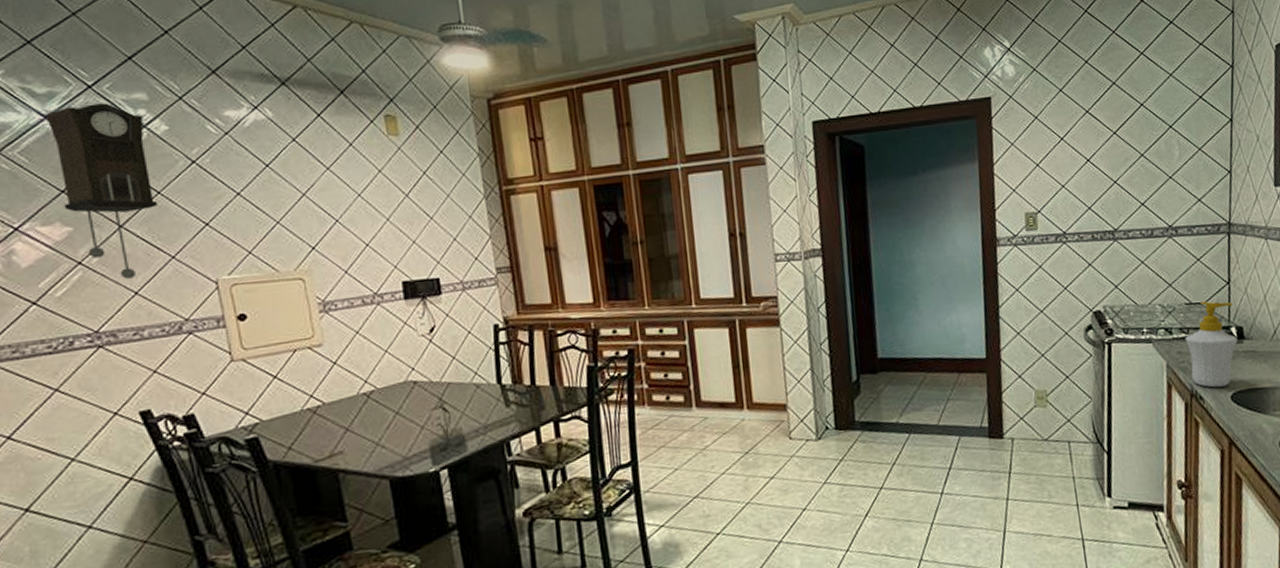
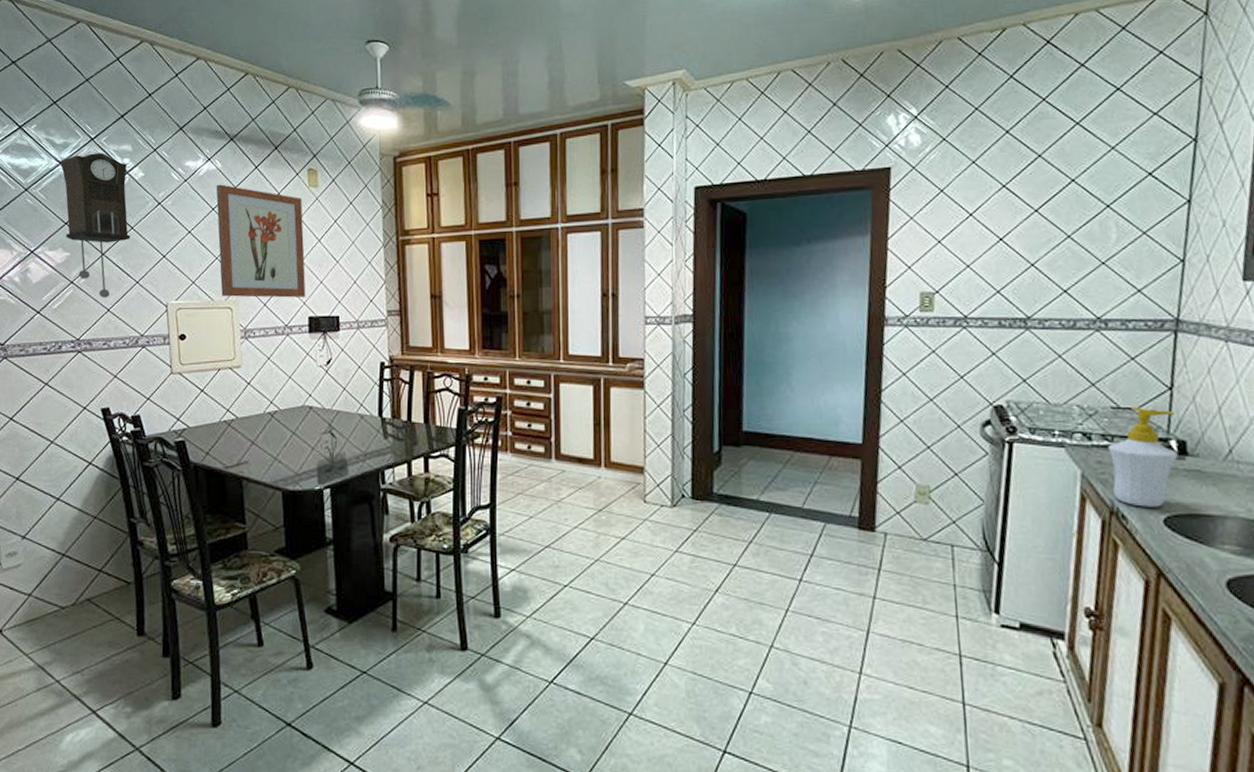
wall art: none [268,136,397,267] -> present [216,184,306,298]

